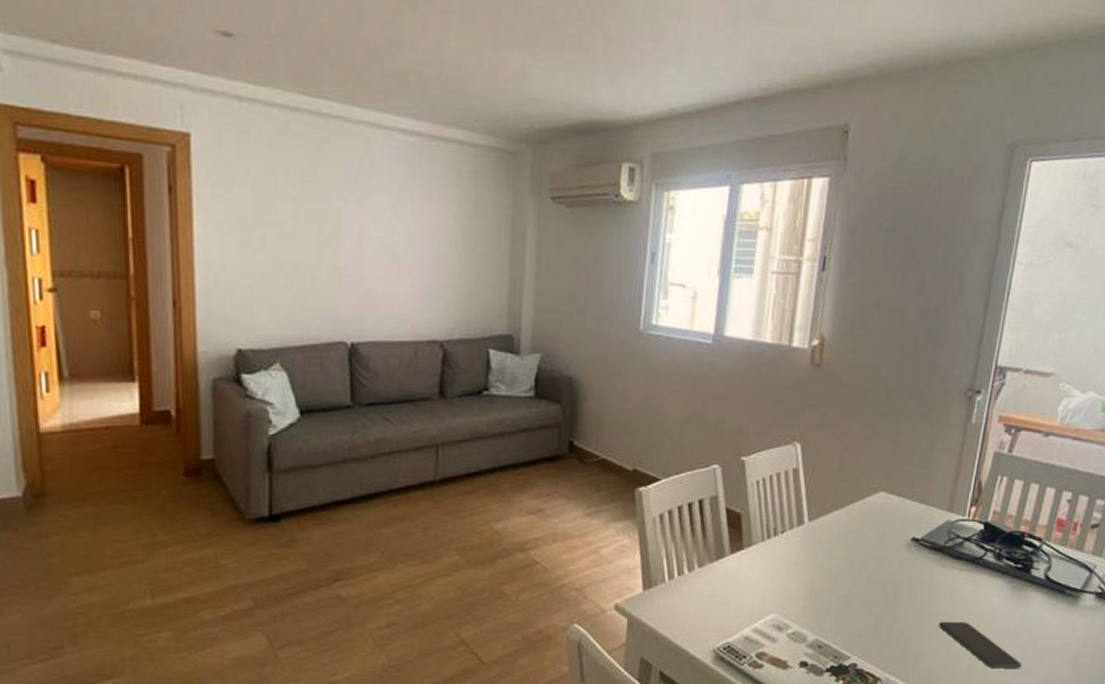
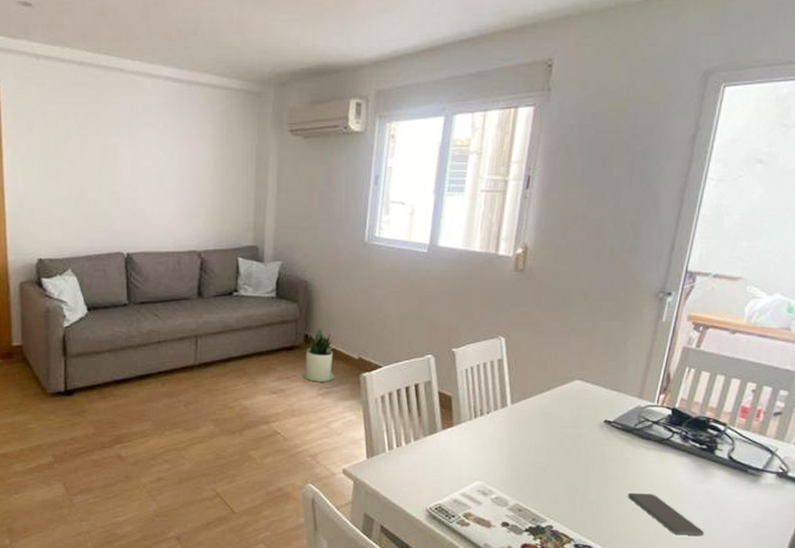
planter: none [565,436,605,500] -> present [301,330,335,382]

